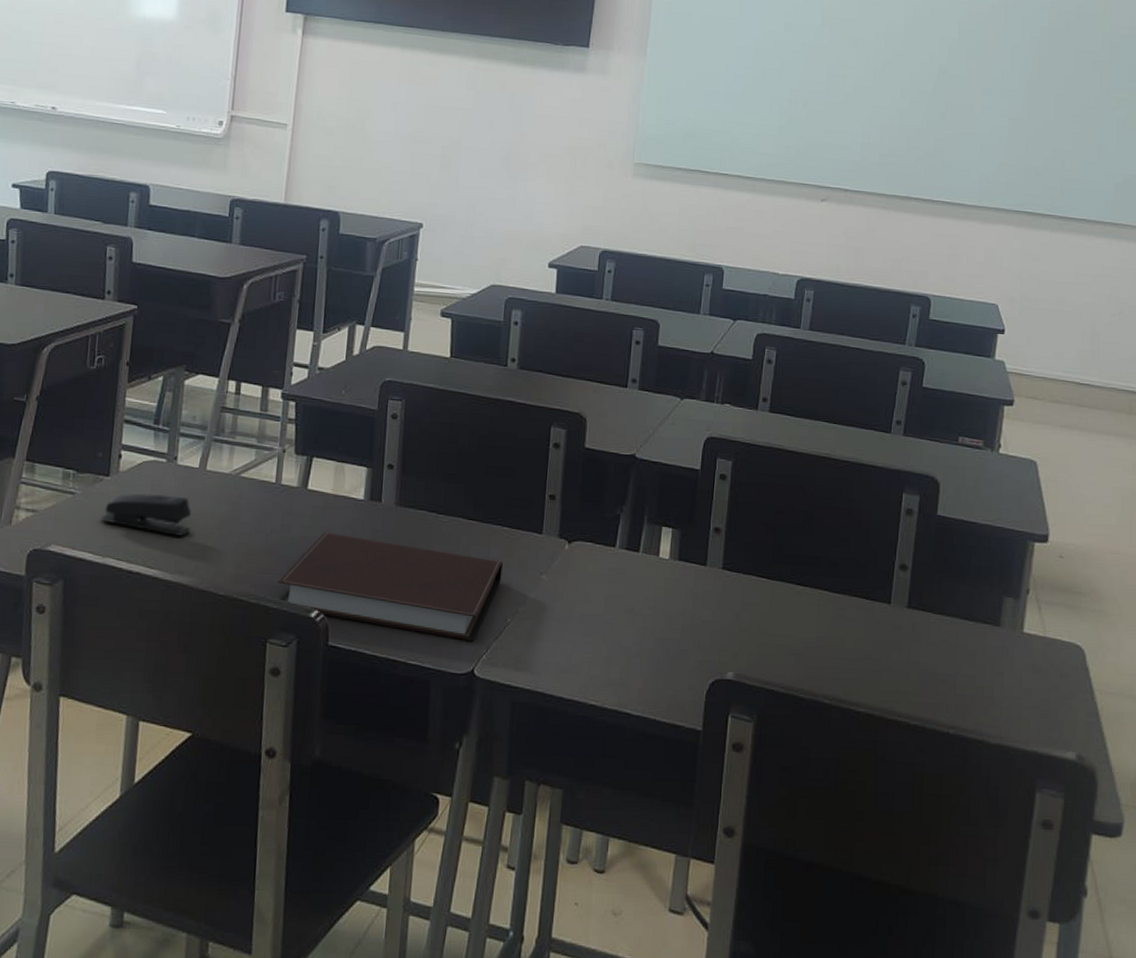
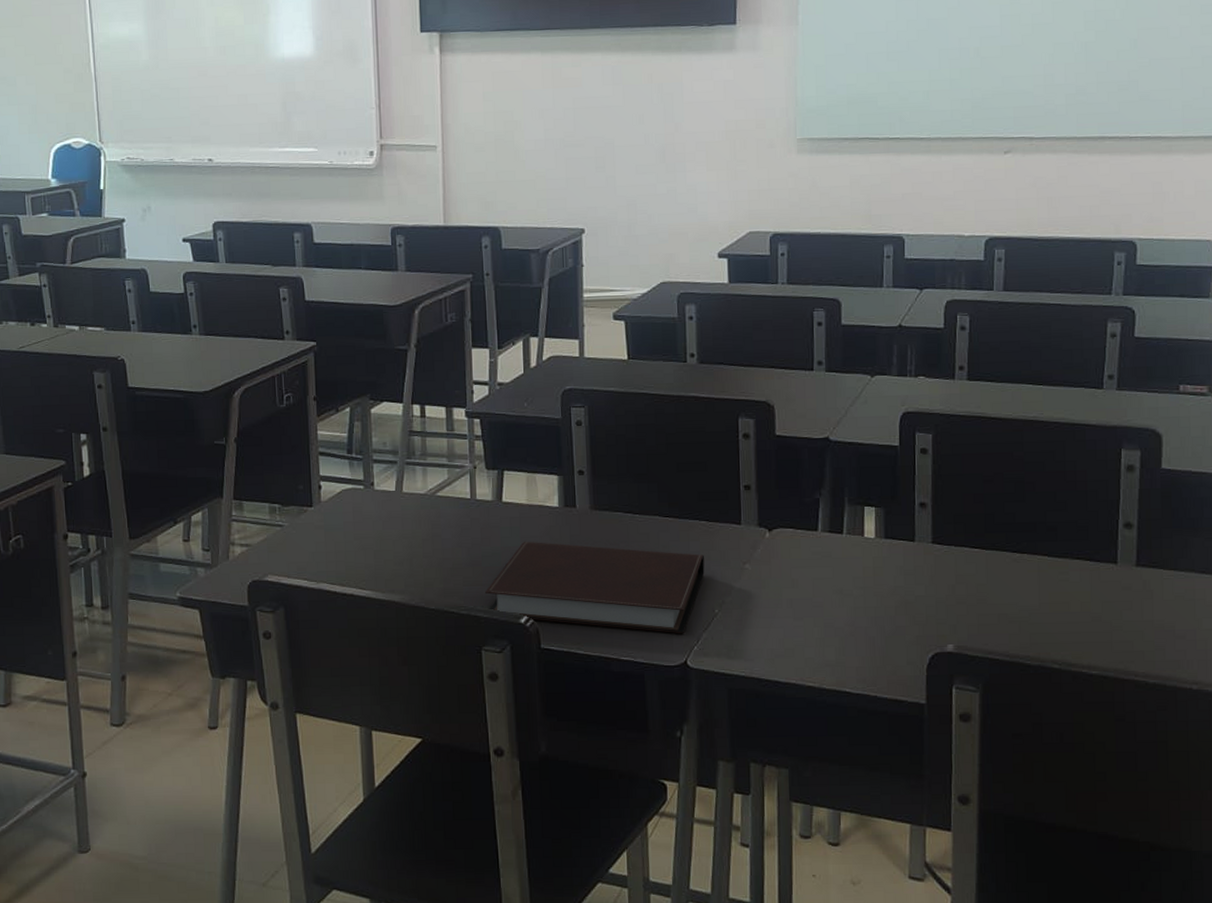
stapler: present [101,493,192,536] -> none [310,519,396,557]

